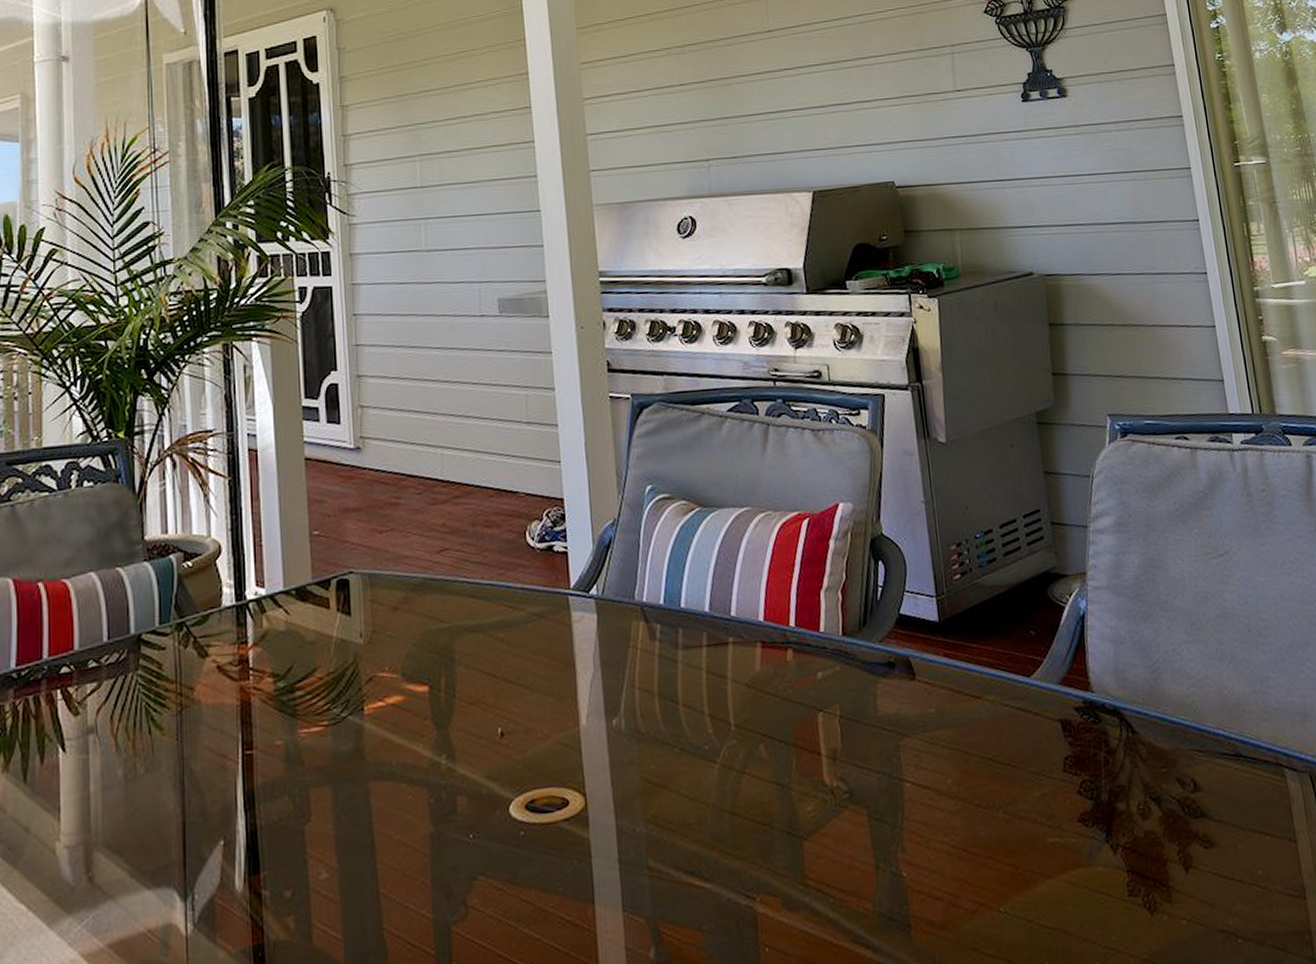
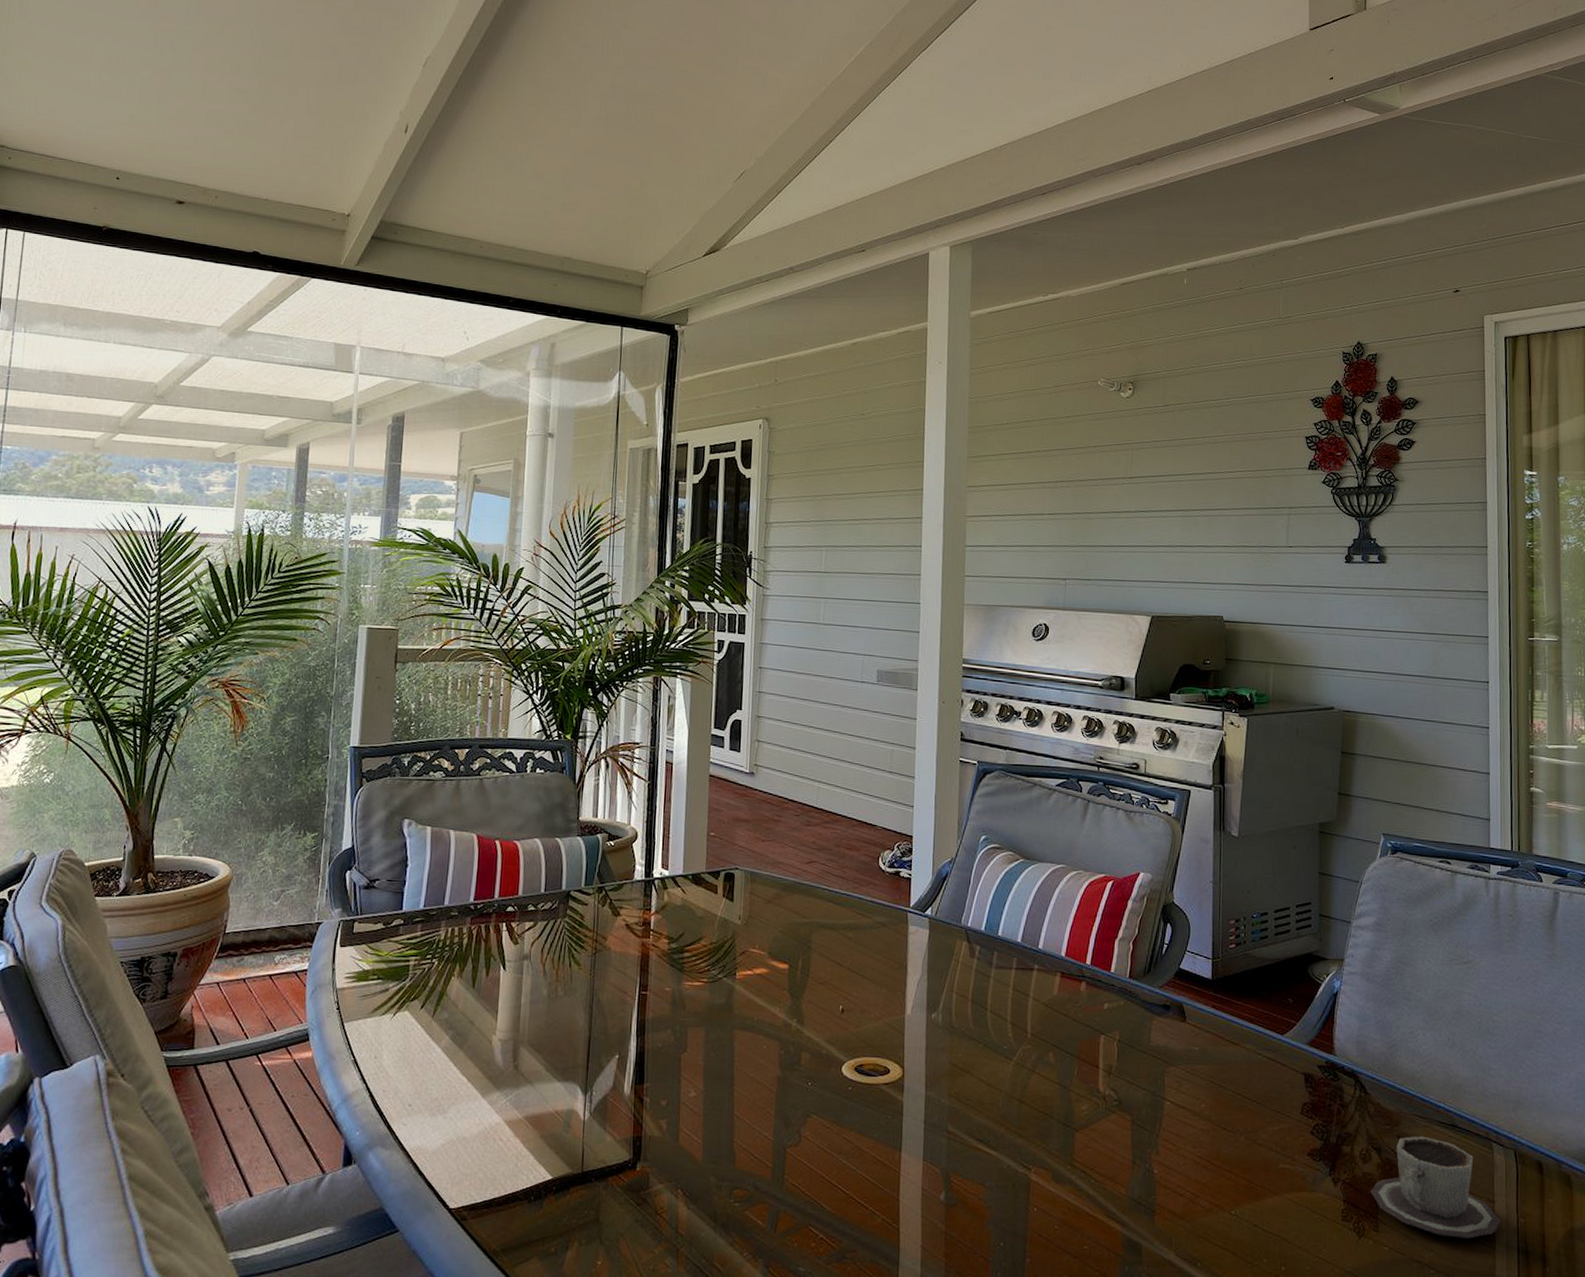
cup: none [1155,774,1308,895] -> present [1370,1136,1501,1239]

